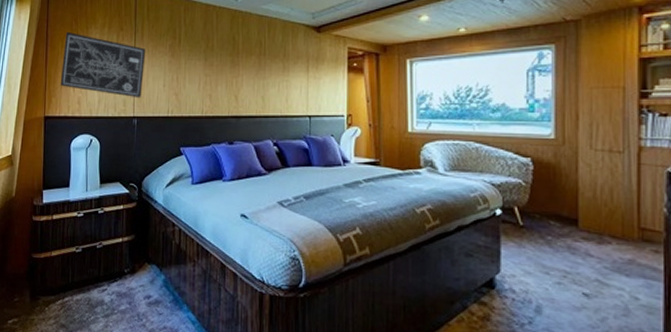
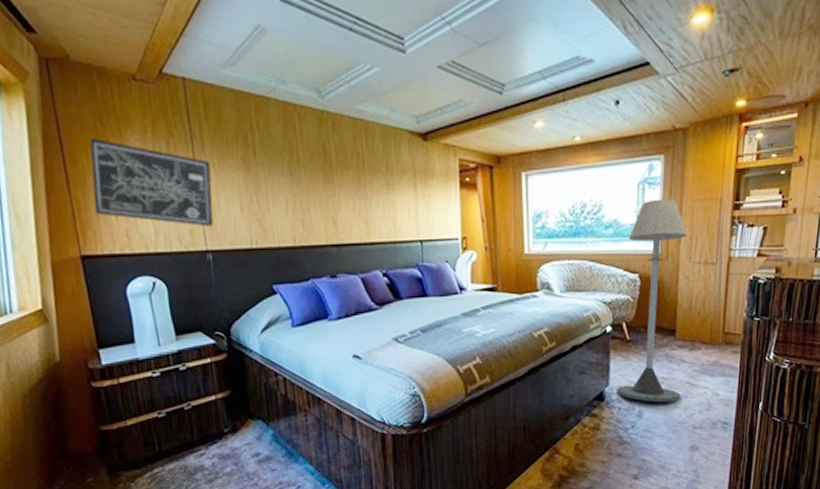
floor lamp: none [509,86,589,301] -> present [616,199,687,403]

